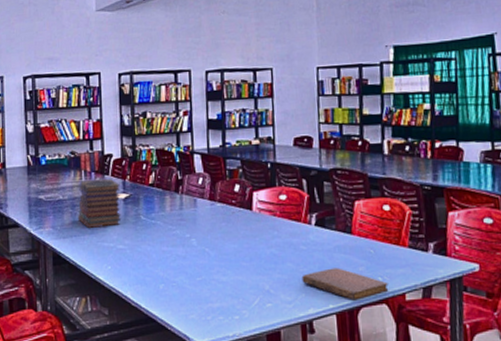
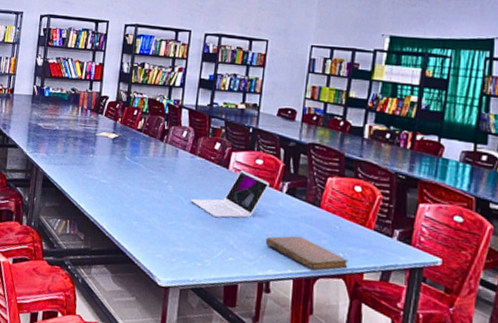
book stack: present [77,179,122,228] -> none [69,116,112,162]
laptop: none [217,208,297,263] -> present [191,170,270,218]

